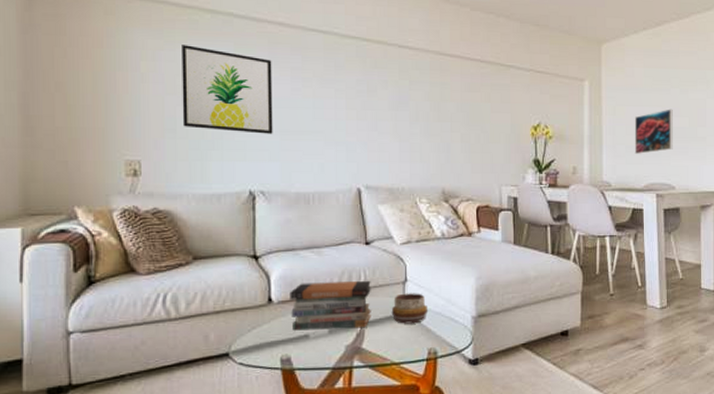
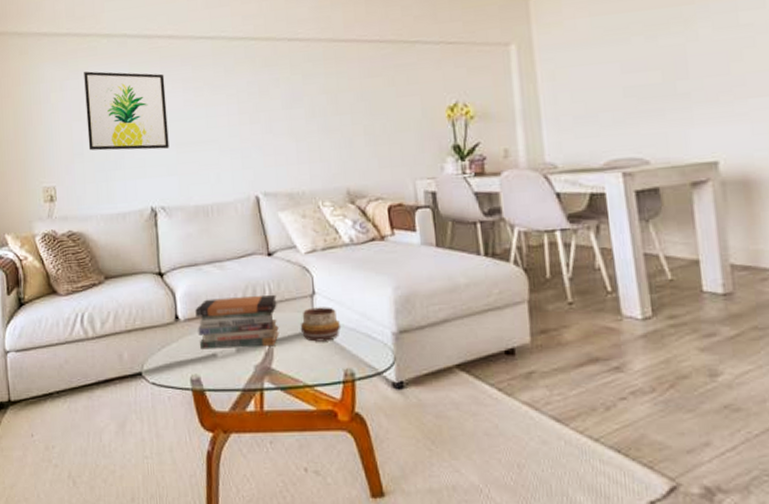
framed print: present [634,109,673,154] -> none [582,62,642,125]

